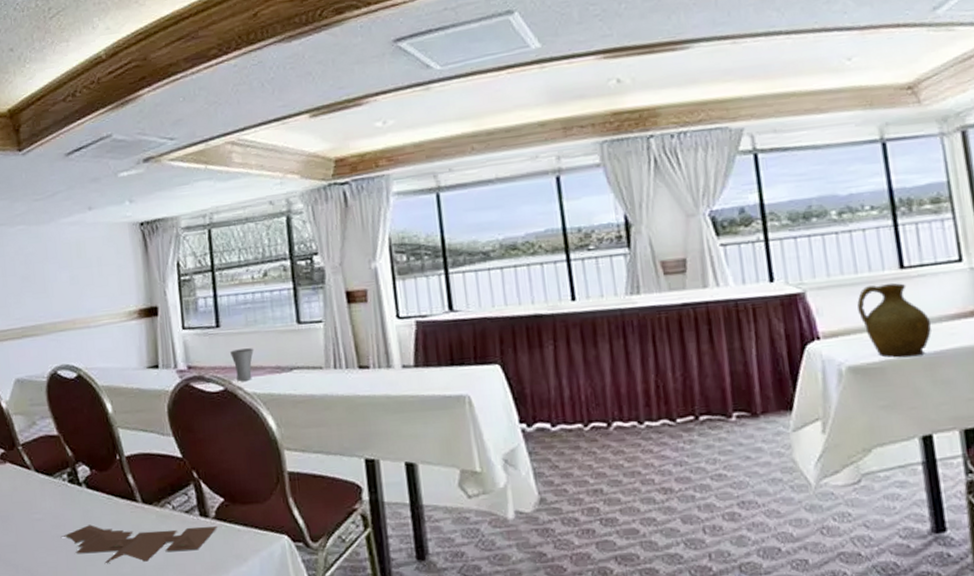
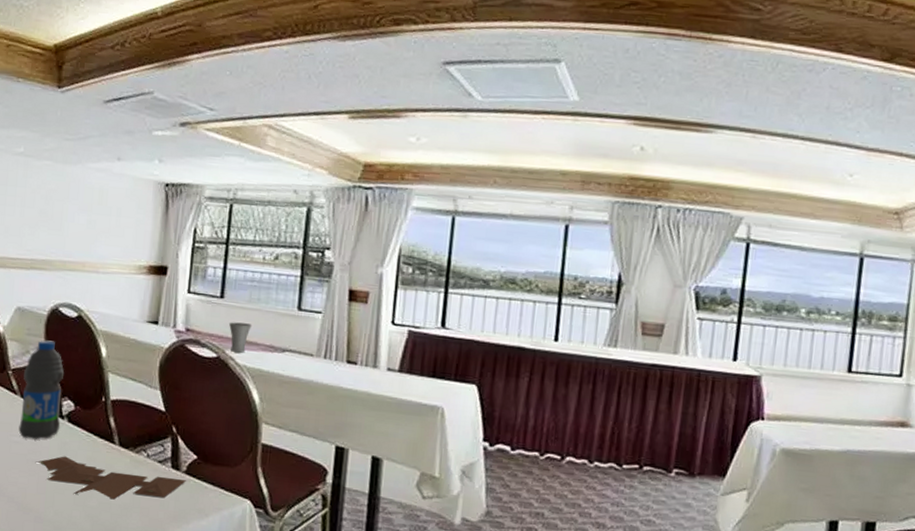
water bottle: none [33,407,80,514] -> present [18,340,64,439]
pitcher: present [857,282,932,358] -> none [802,382,862,451]

